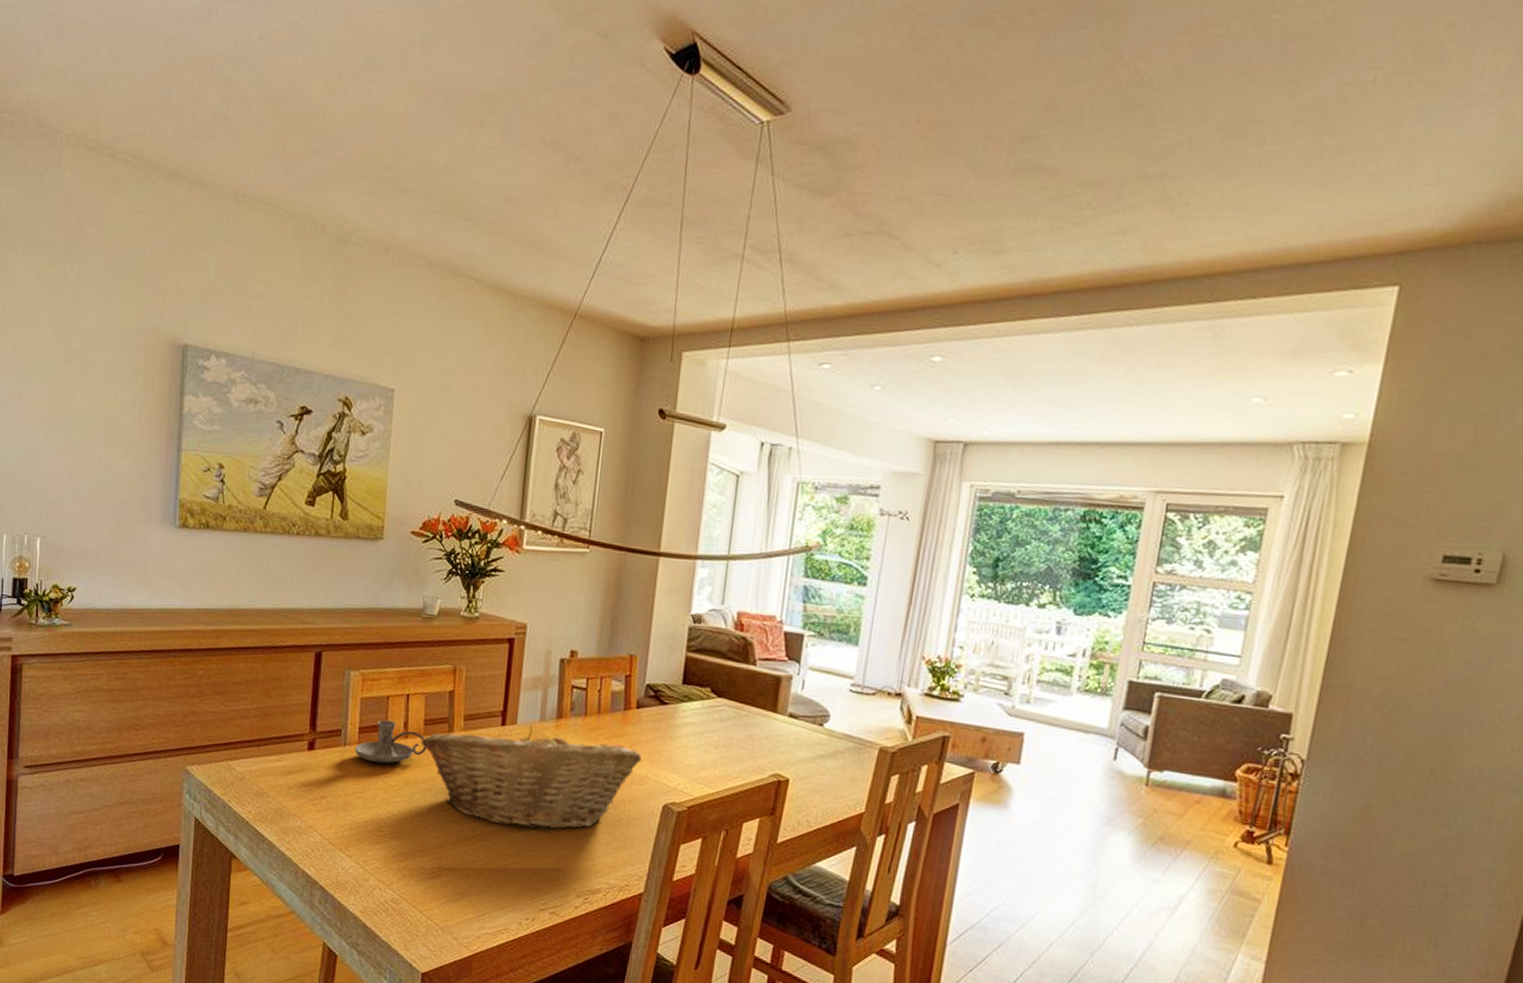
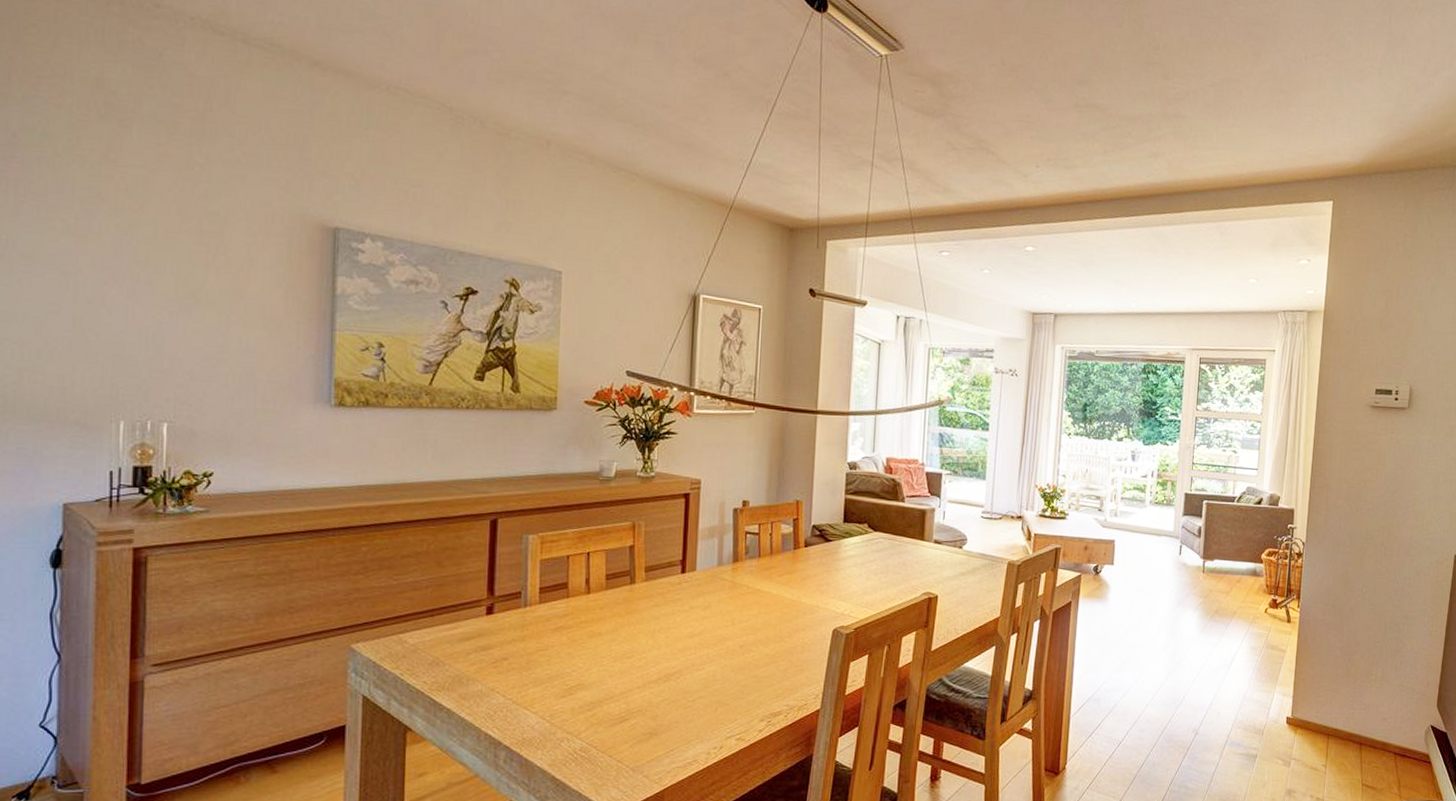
candle holder: present [354,720,427,764] -> none [535,579,610,619]
fruit basket: present [420,726,642,829] -> none [603,571,812,664]

